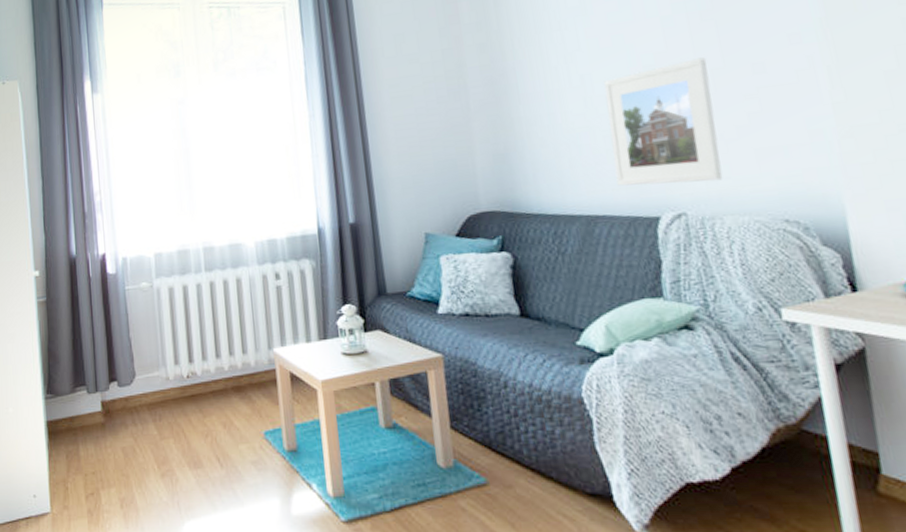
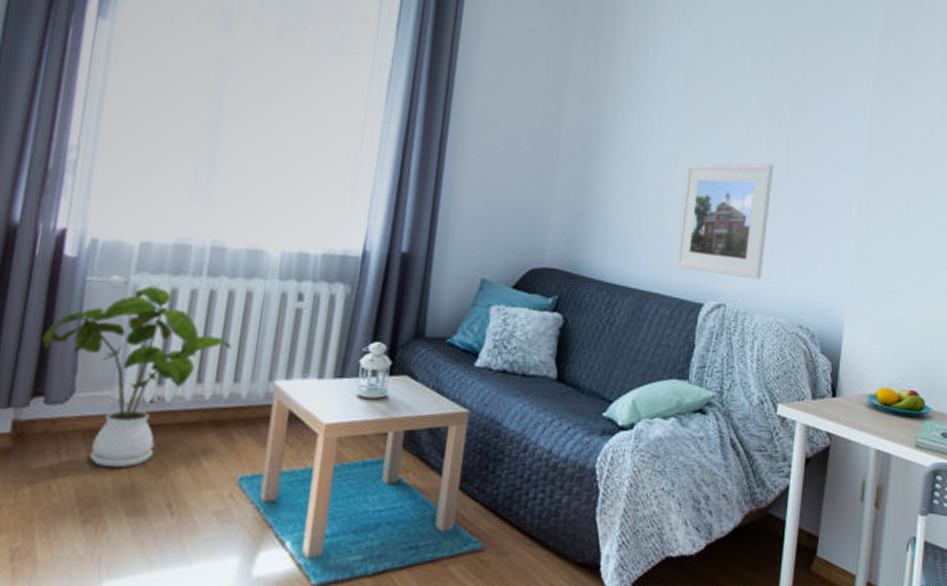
house plant: none [107,286,235,432] -> present [42,286,231,468]

